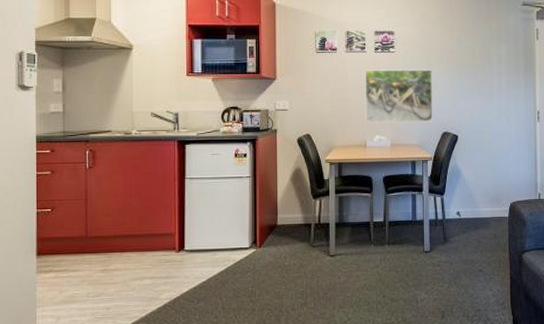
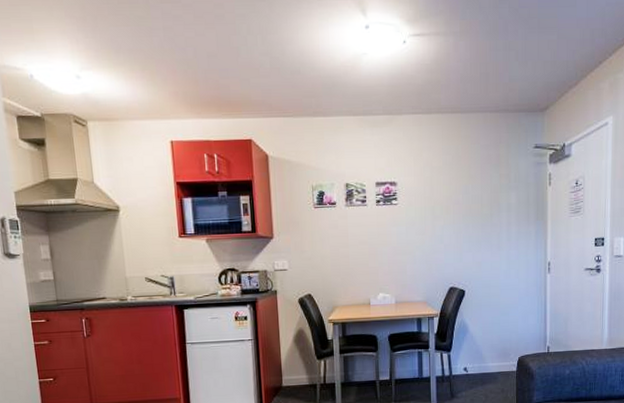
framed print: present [365,69,434,123] -> none [366,221,440,280]

